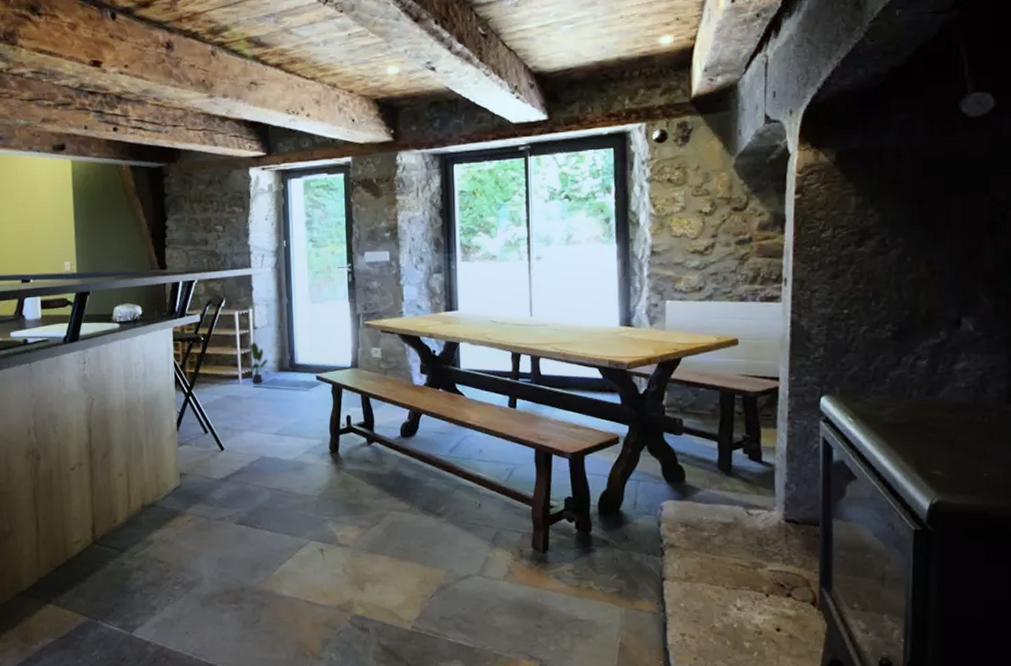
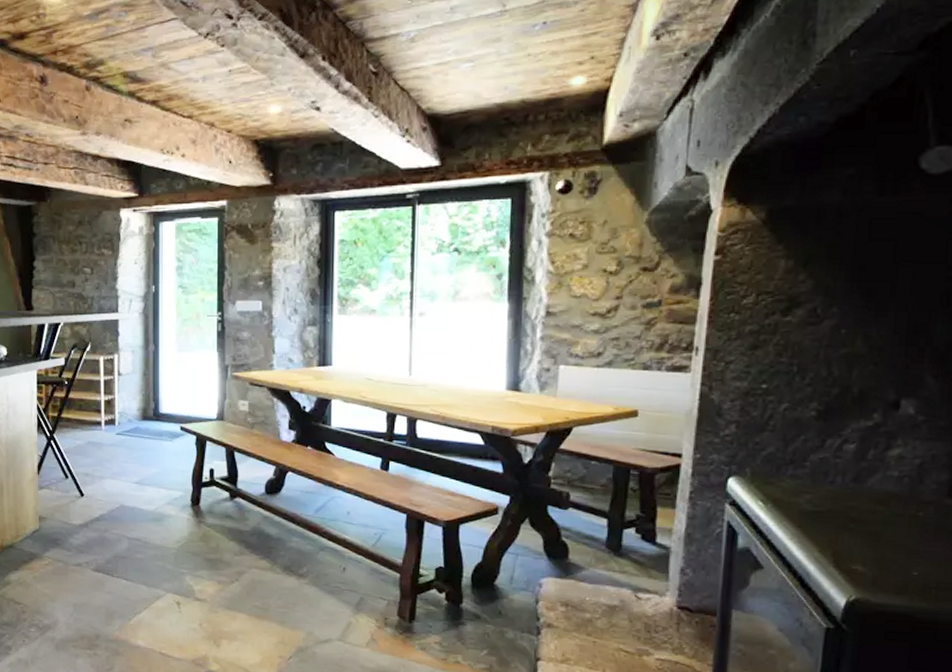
potted plant: present [246,342,268,385] -> none [109,388,132,433]

